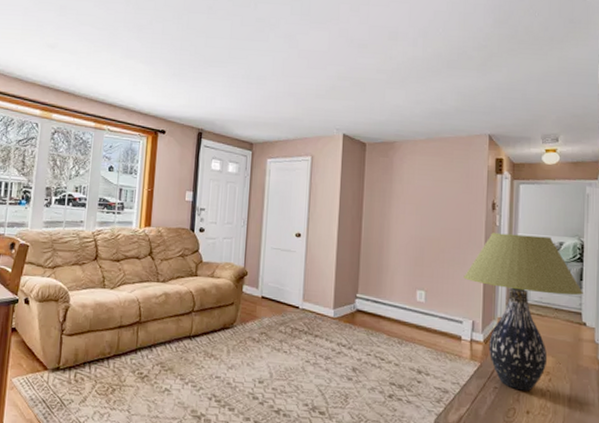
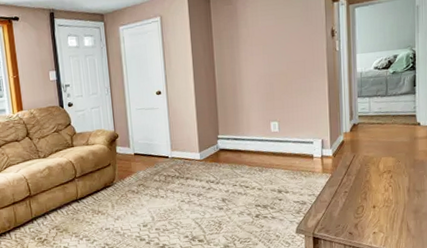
table lamp: present [463,233,583,391] -> none [311,52,417,191]

